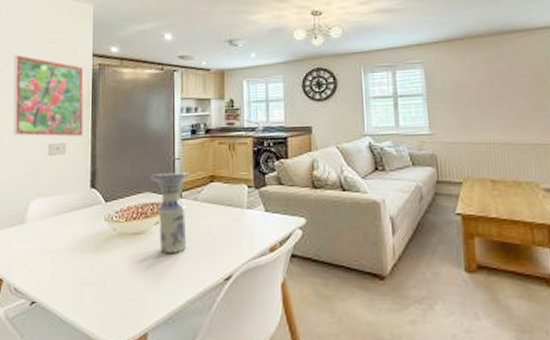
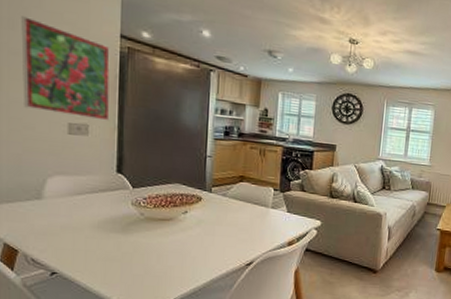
vase: present [150,171,189,253] -> none [181,167,220,240]

